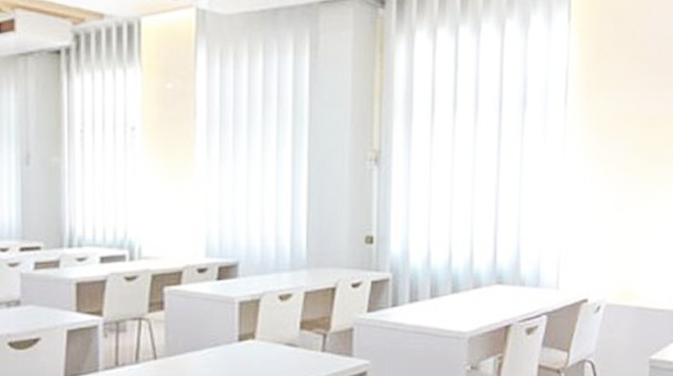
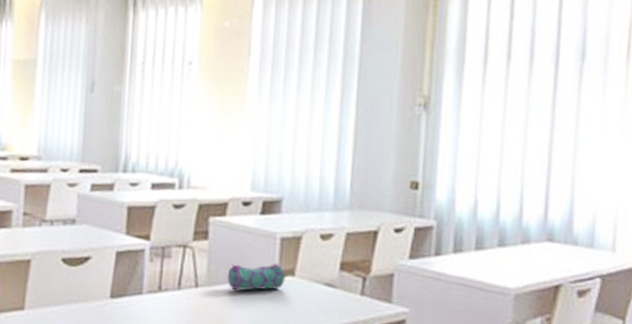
pencil case: none [186,327,246,359] -> present [227,263,286,291]

